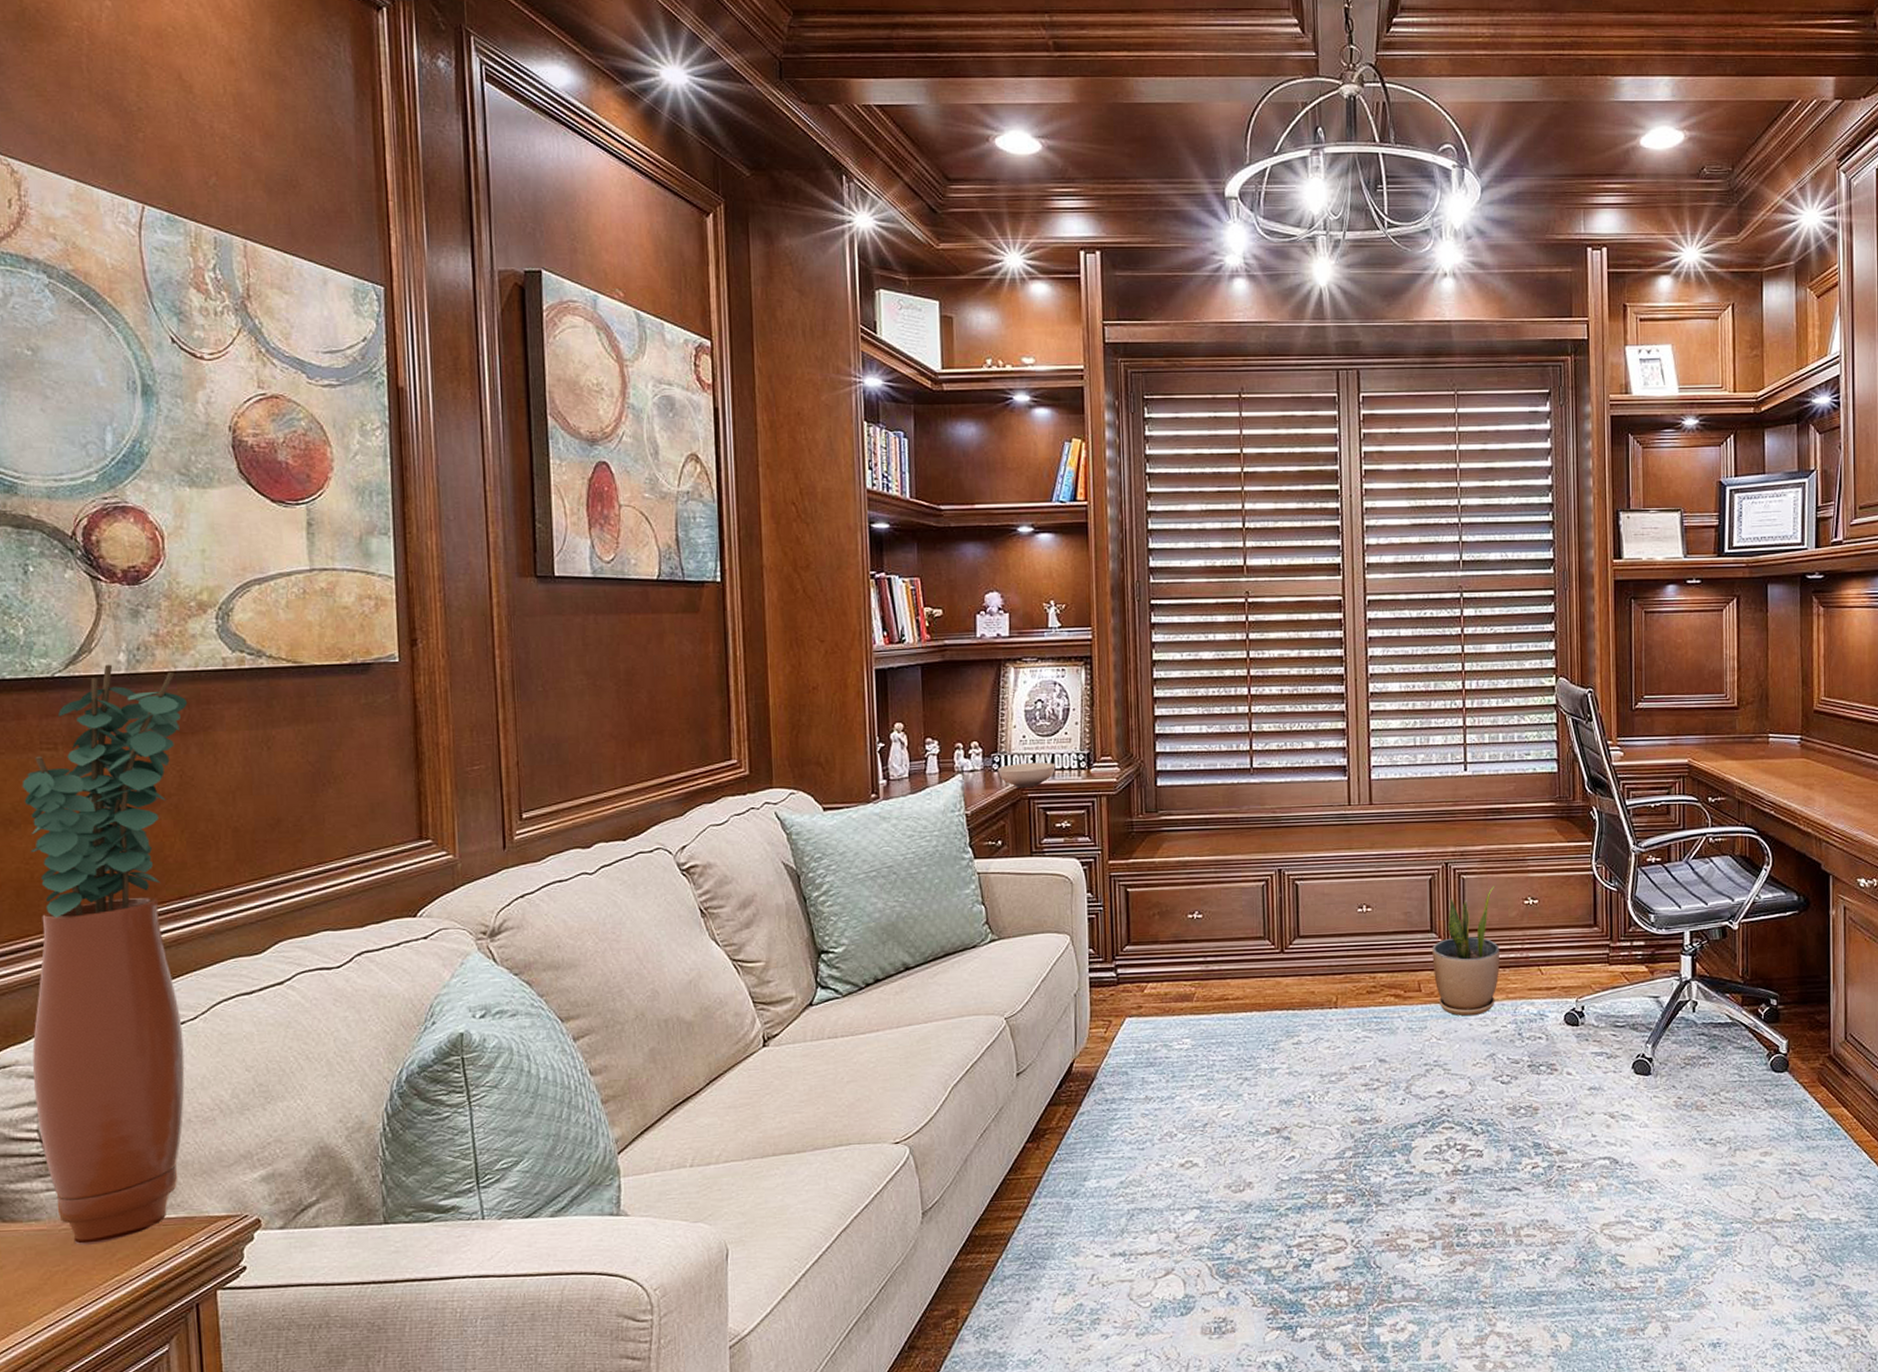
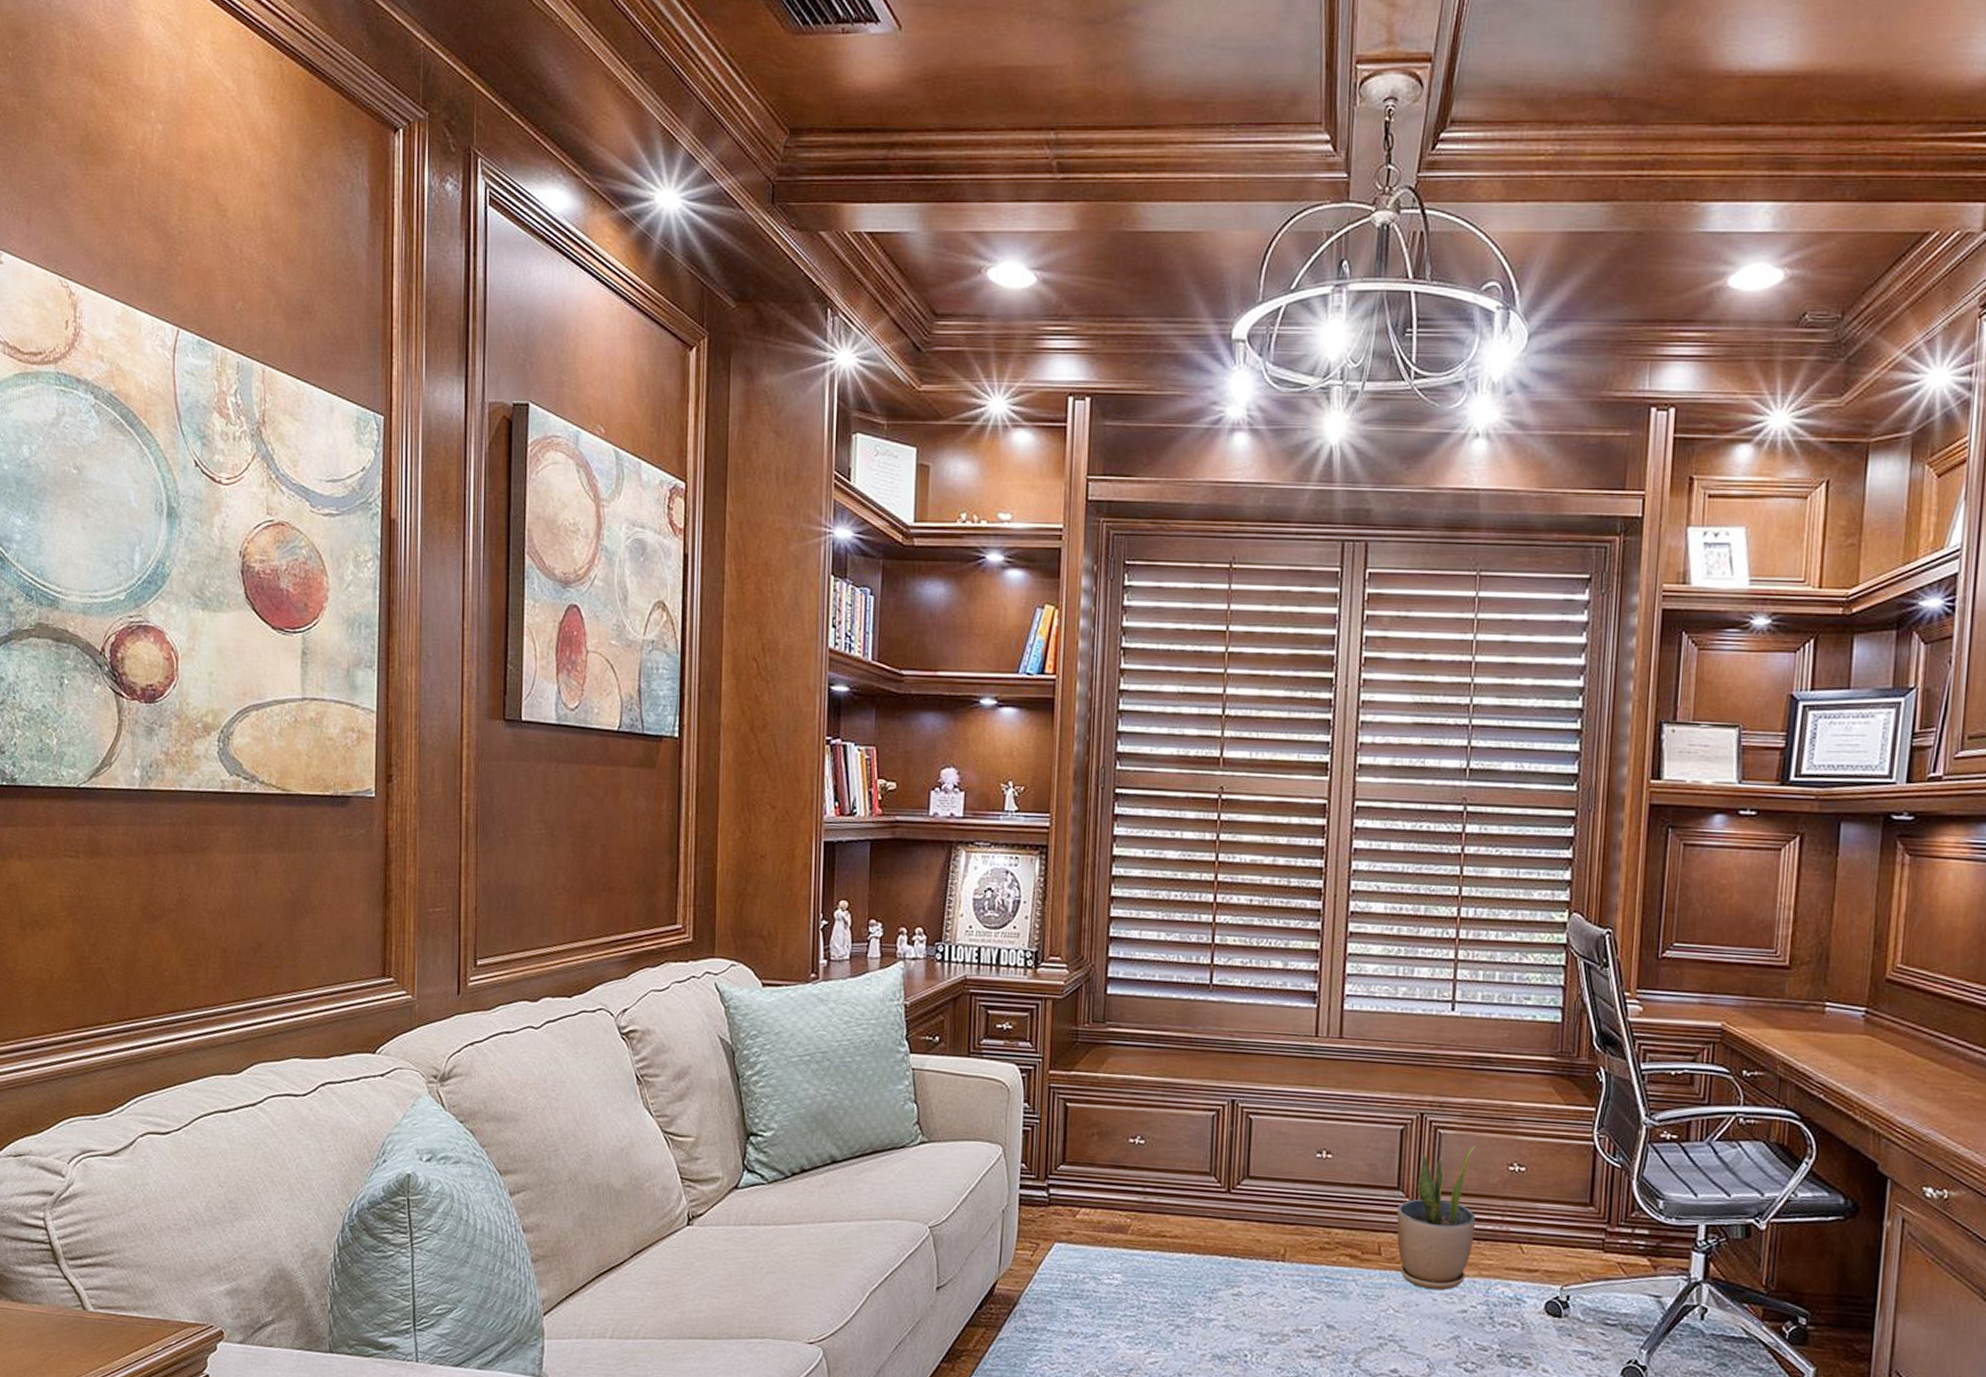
vase: present [22,664,188,1245] -> none [42,779,190,1334]
bowl: present [997,762,1056,788] -> none [940,955,1001,983]

